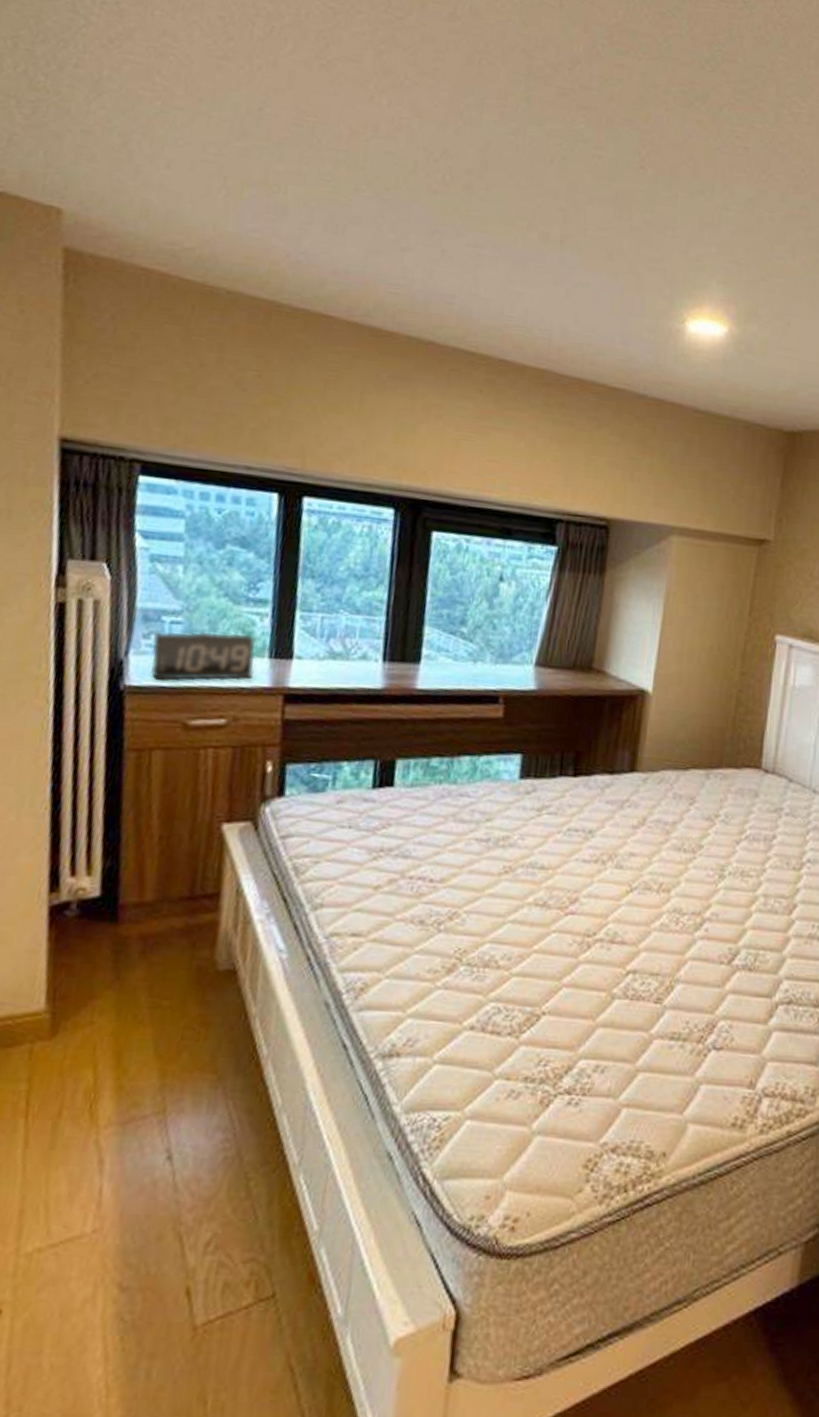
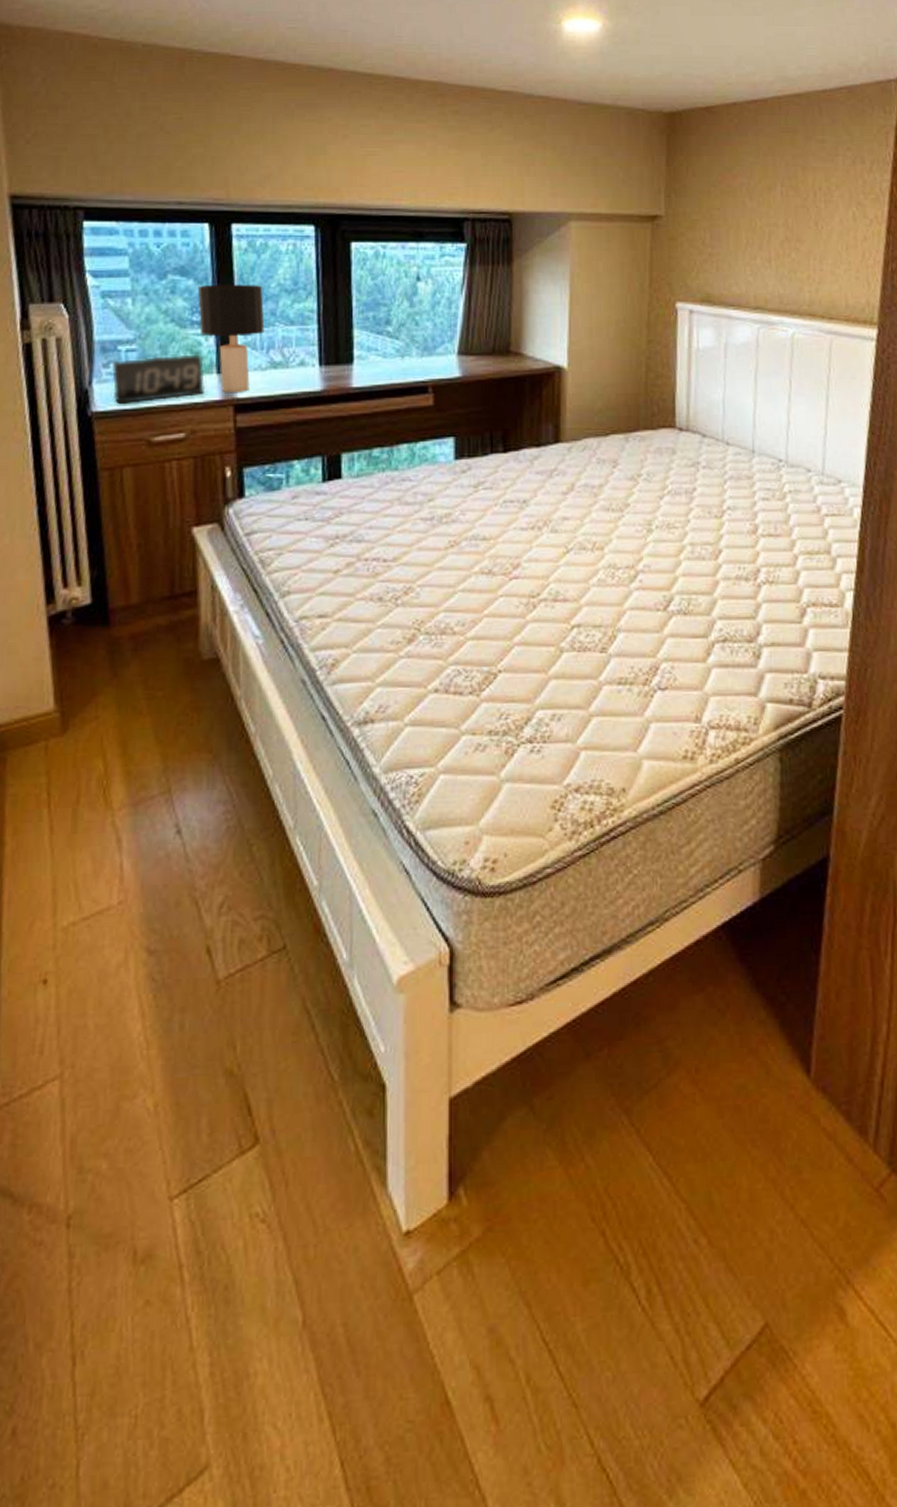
desk lamp: none [255,560,331,681] -> present [197,284,265,392]

